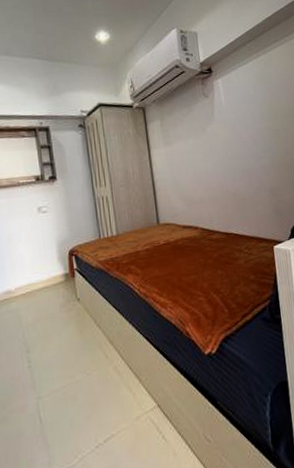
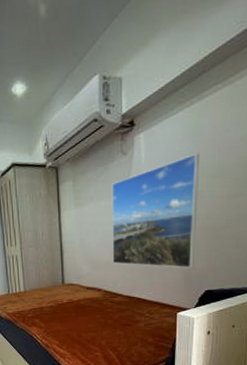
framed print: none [197,96,282,201] -> present [111,153,199,268]

